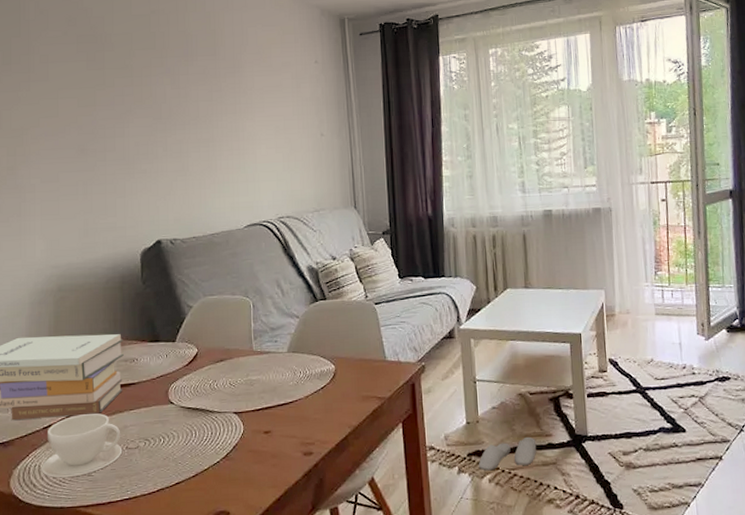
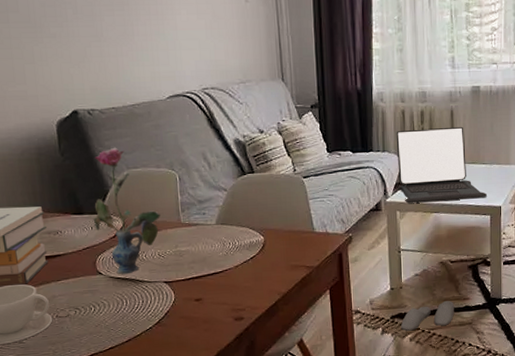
vase: none [168,275,233,405] -> present [93,147,160,275]
laptop: none [468,250,565,331] -> present [396,126,487,203]

